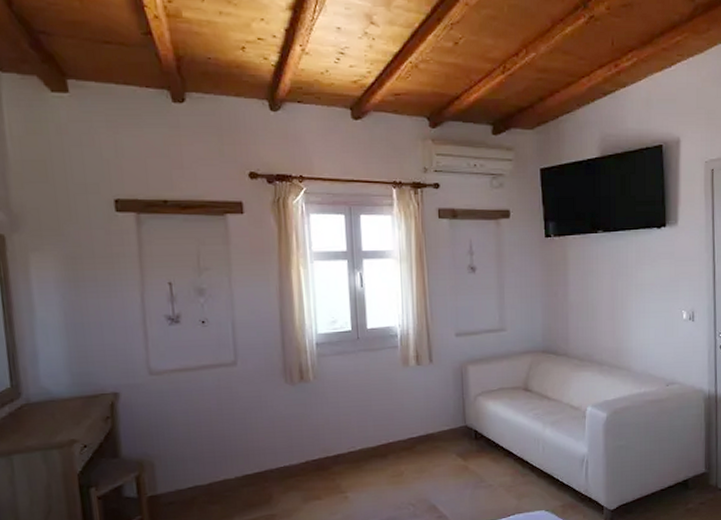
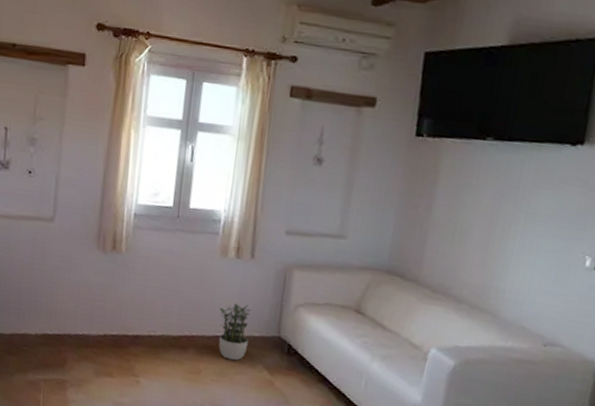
potted plant: none [409,404,441,457] -> present [218,303,252,361]

